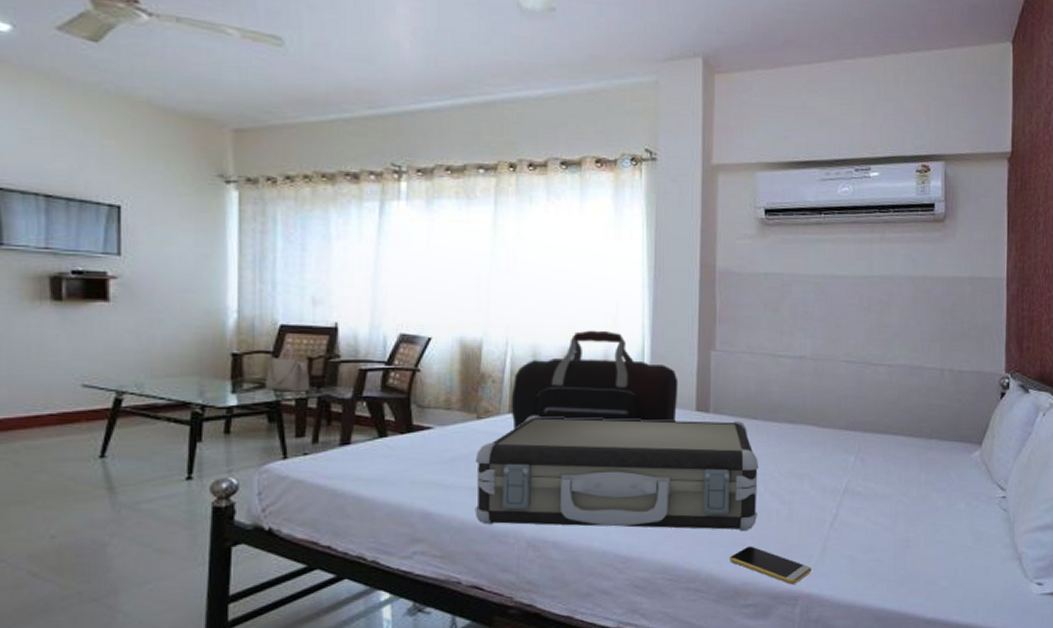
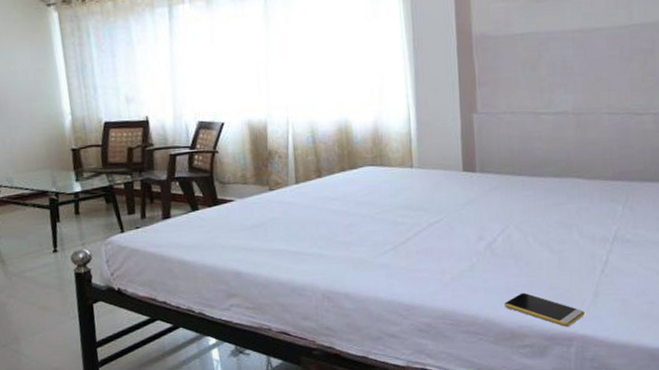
handbag: present [264,346,311,392] -> none [99,139,134,178]
briefcase: present [475,415,758,532] -> none [271,178,528,281]
duffel bag: present [511,330,679,429] -> none [296,103,445,198]

